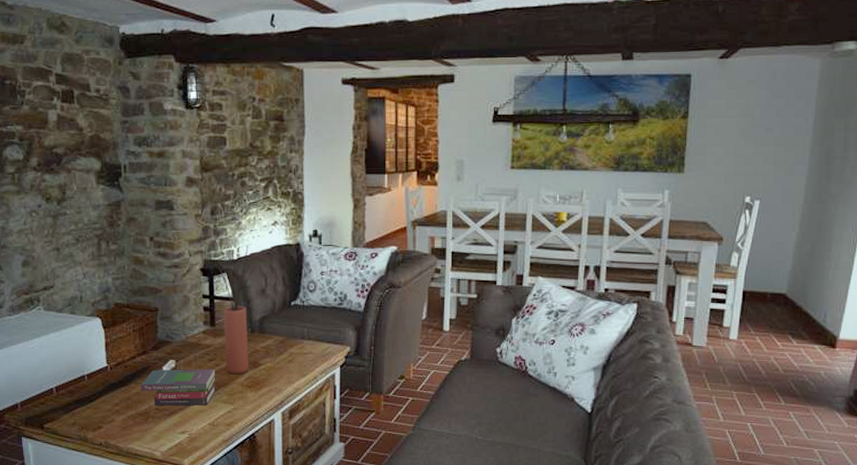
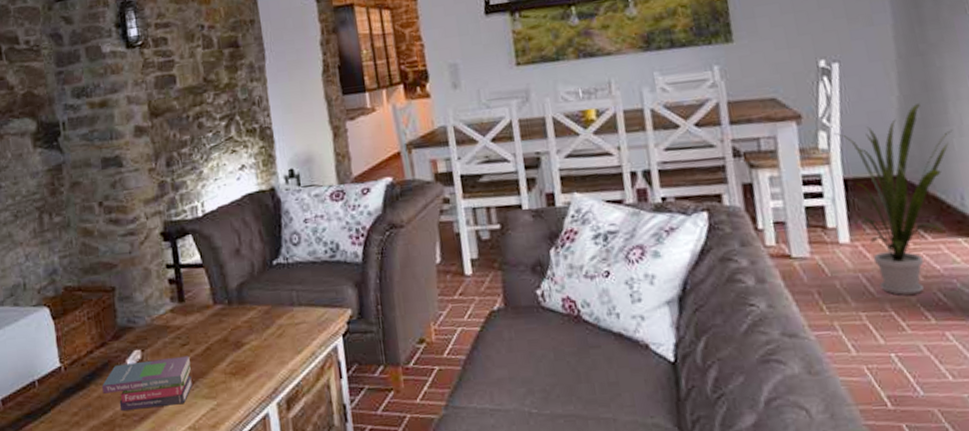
vase: present [218,245,255,375] -> none [181,198,230,361]
house plant: none [744,241,831,382] -> present [834,104,953,295]

